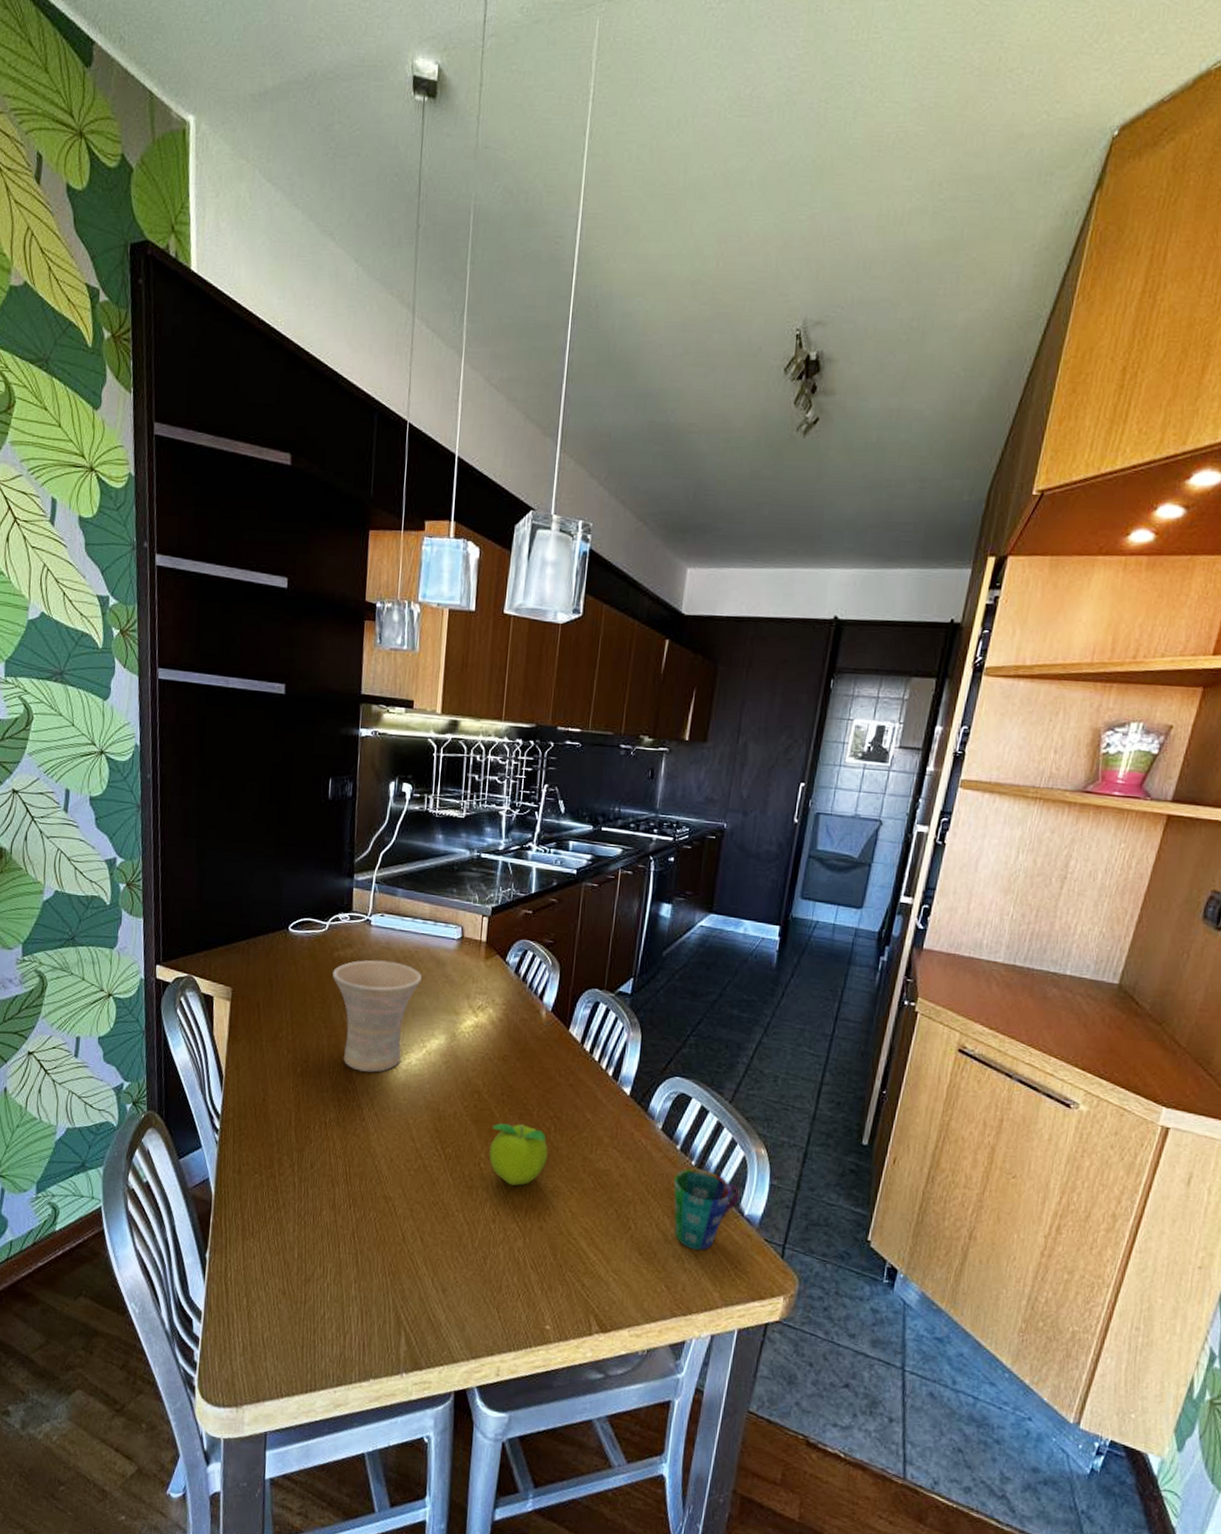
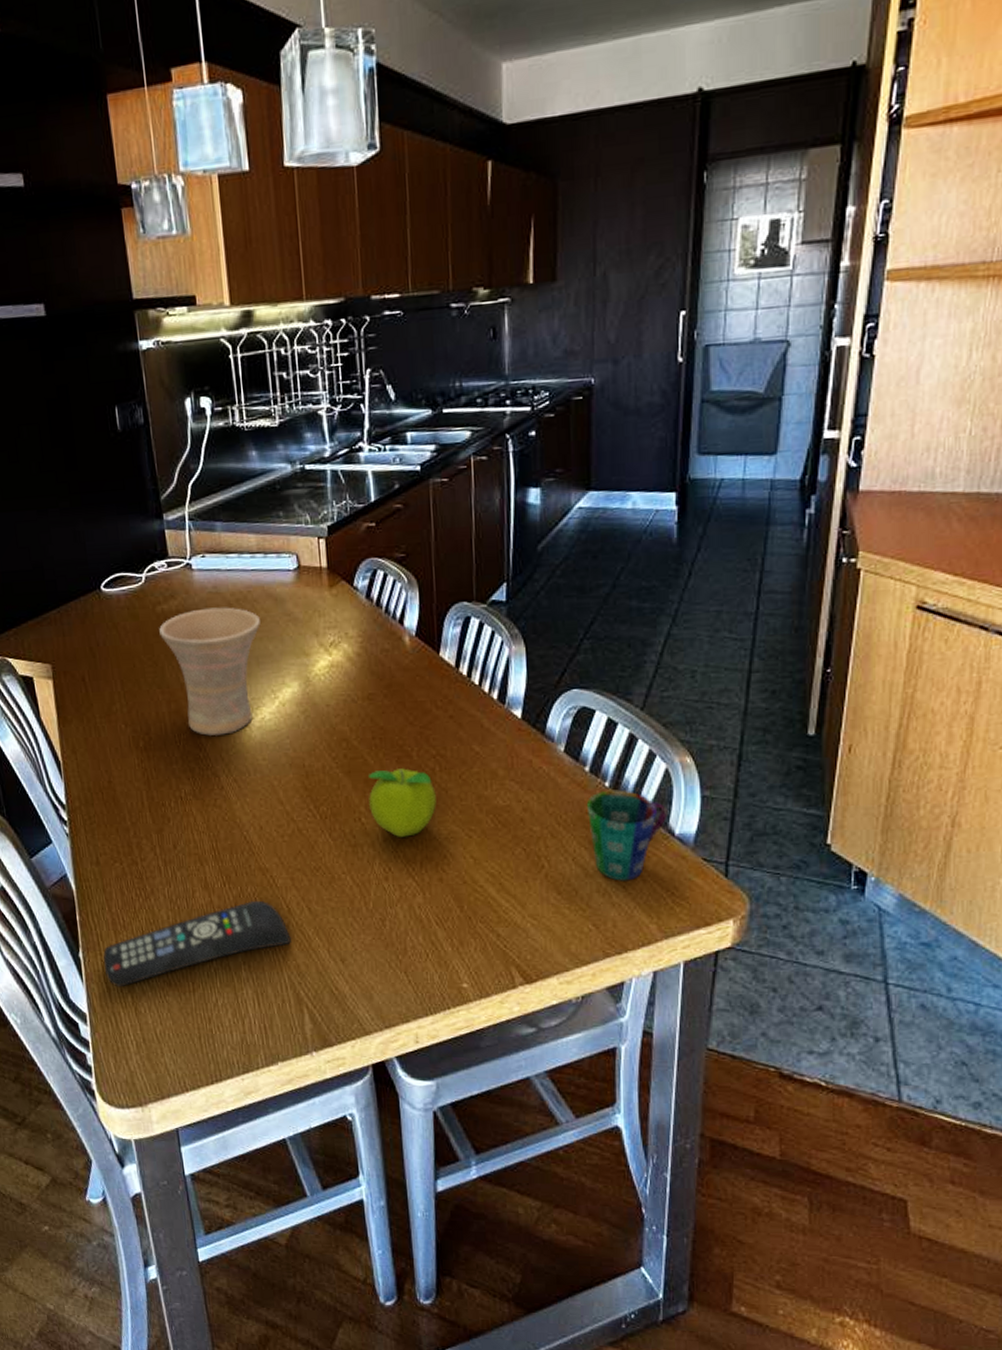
remote control: none [226,1224,401,1290] -> present [103,900,291,987]

